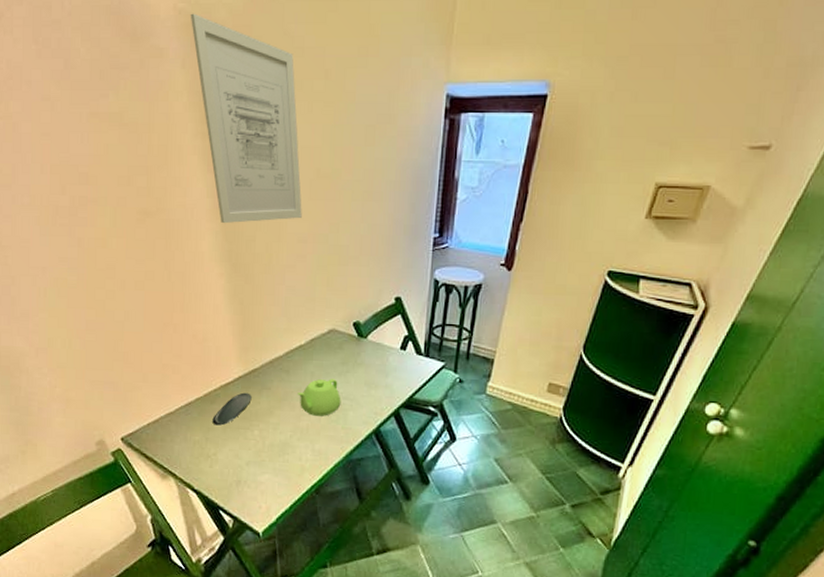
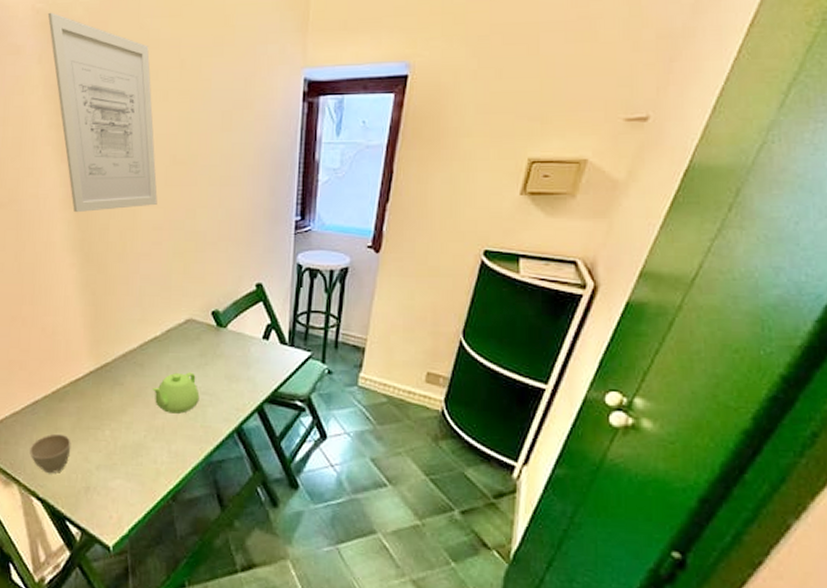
cup: none [184,432,223,468] -> present [30,433,71,473]
oval tray: present [212,392,252,426] -> none [60,389,103,426]

